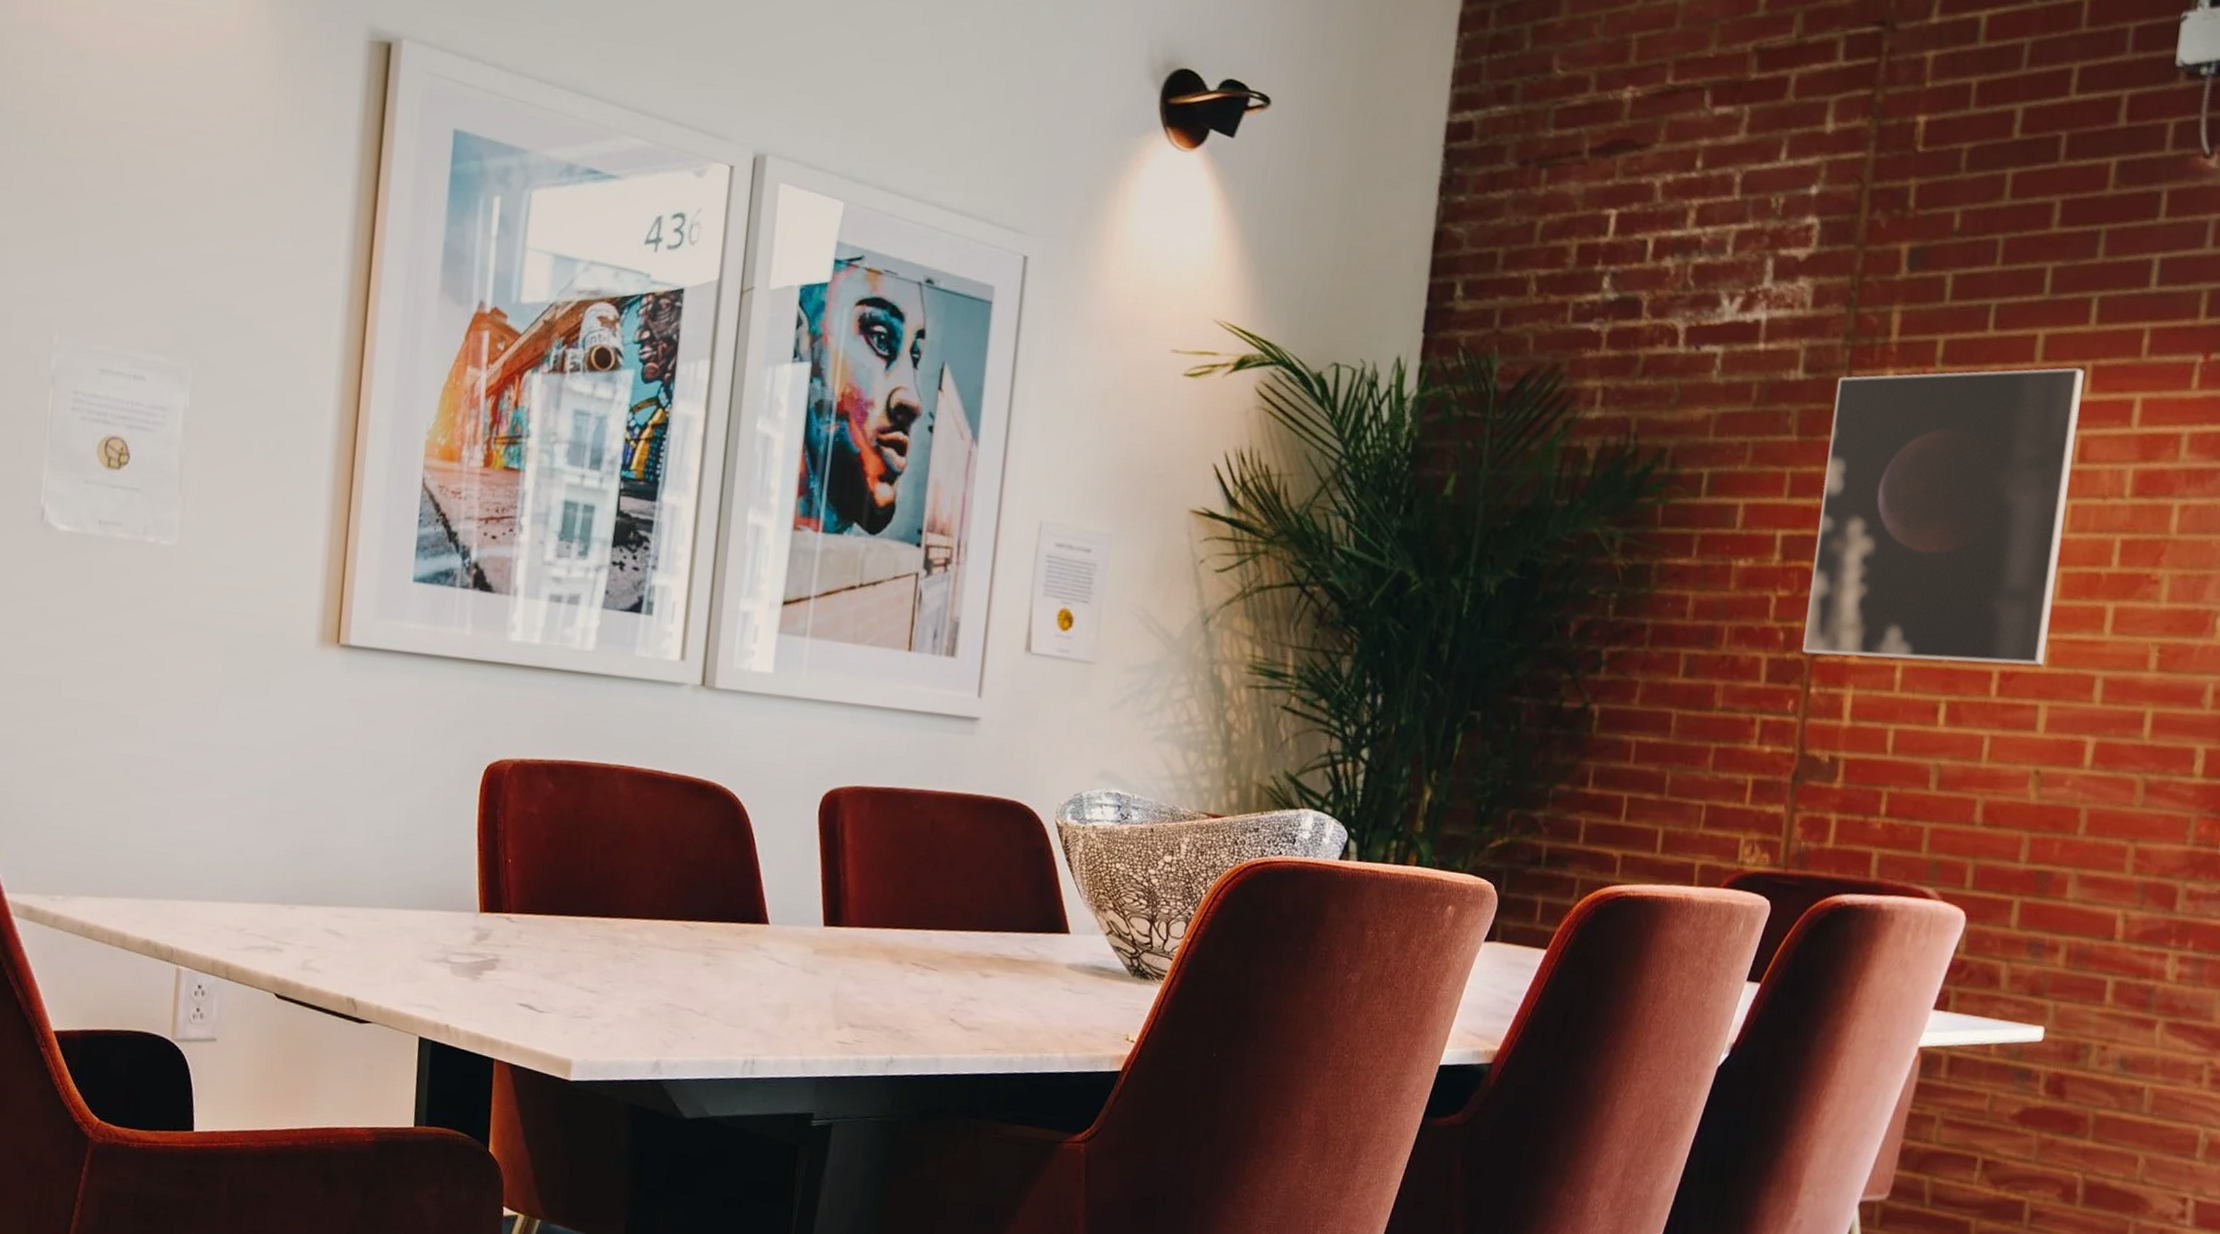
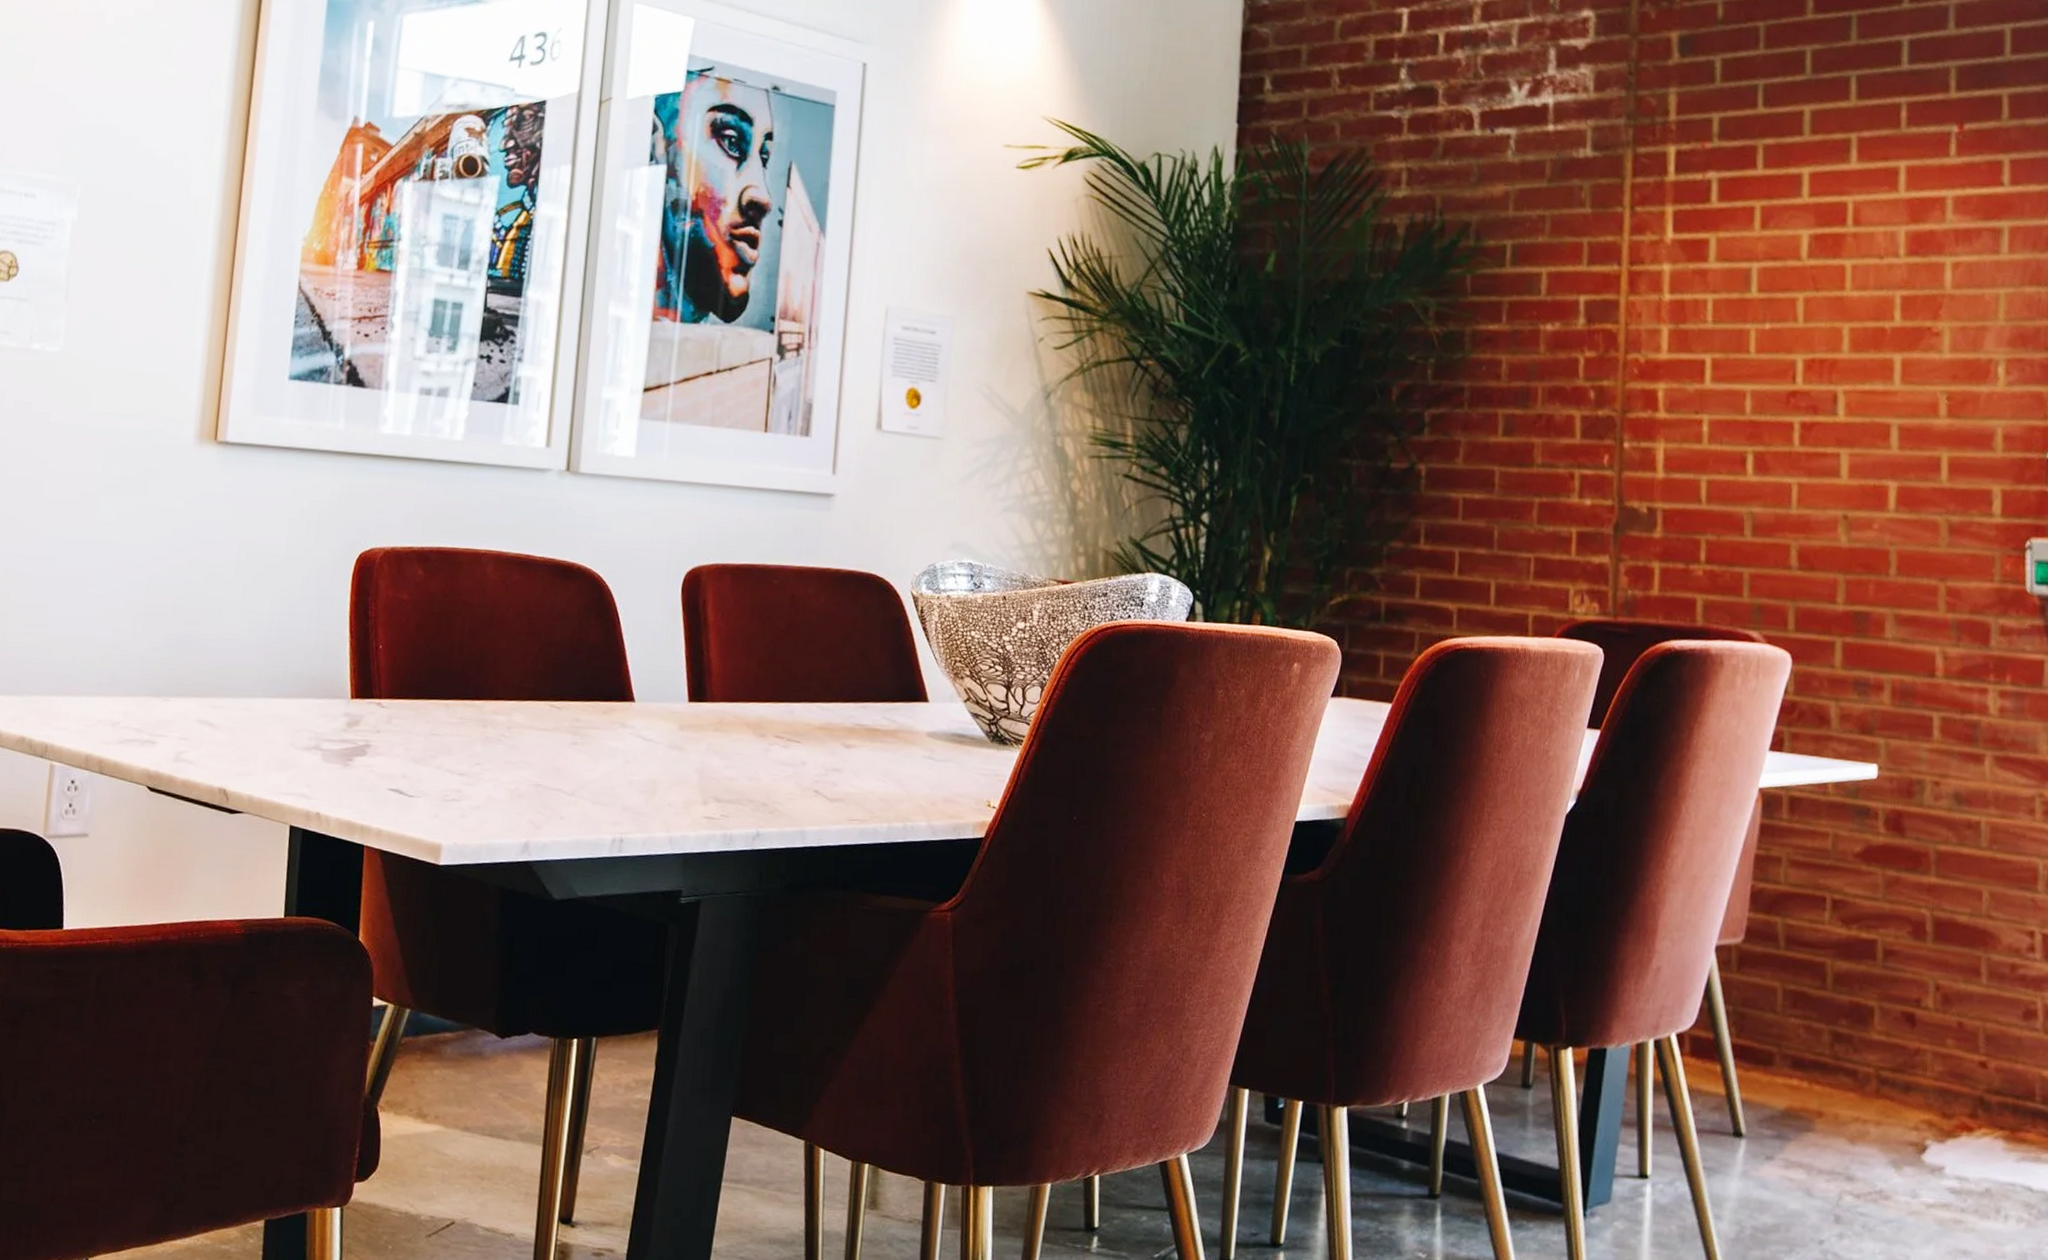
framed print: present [1802,367,2084,666] -> none [1612,139,1850,416]

